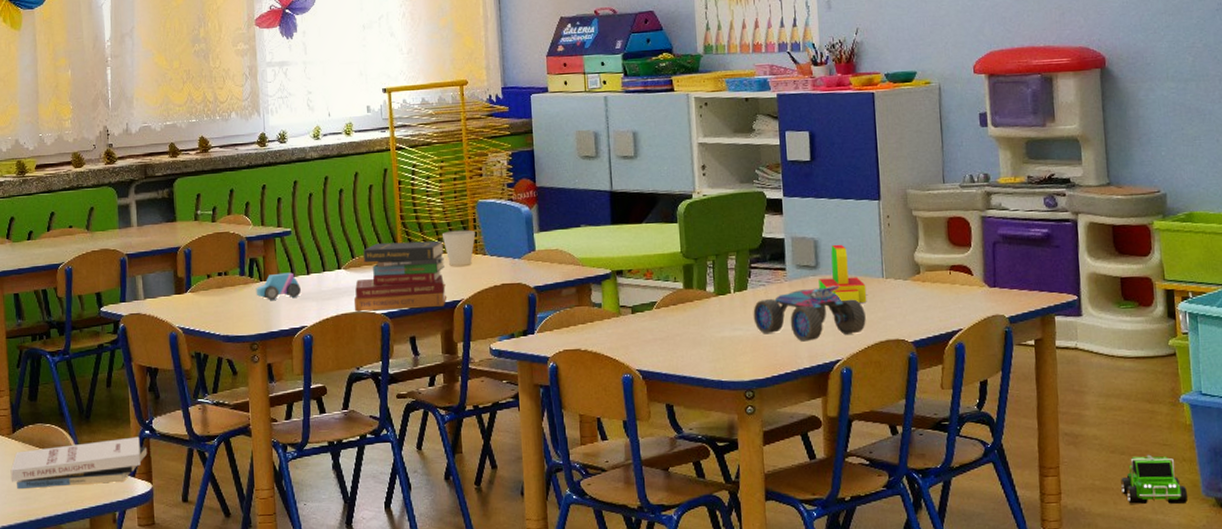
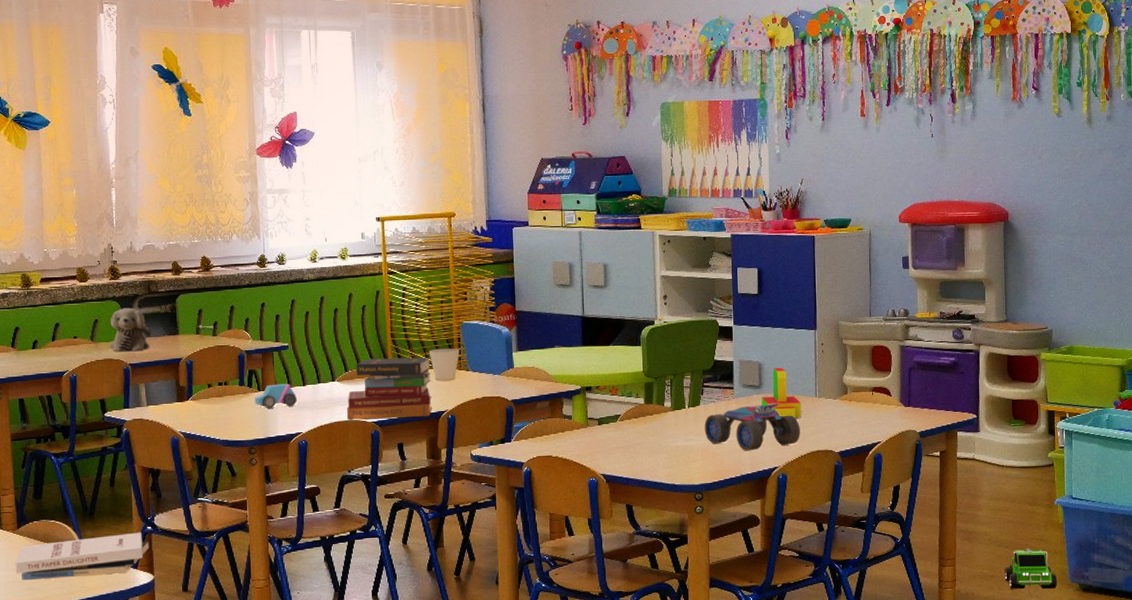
plush toy: none [104,194,149,241] -> present [108,308,152,352]

